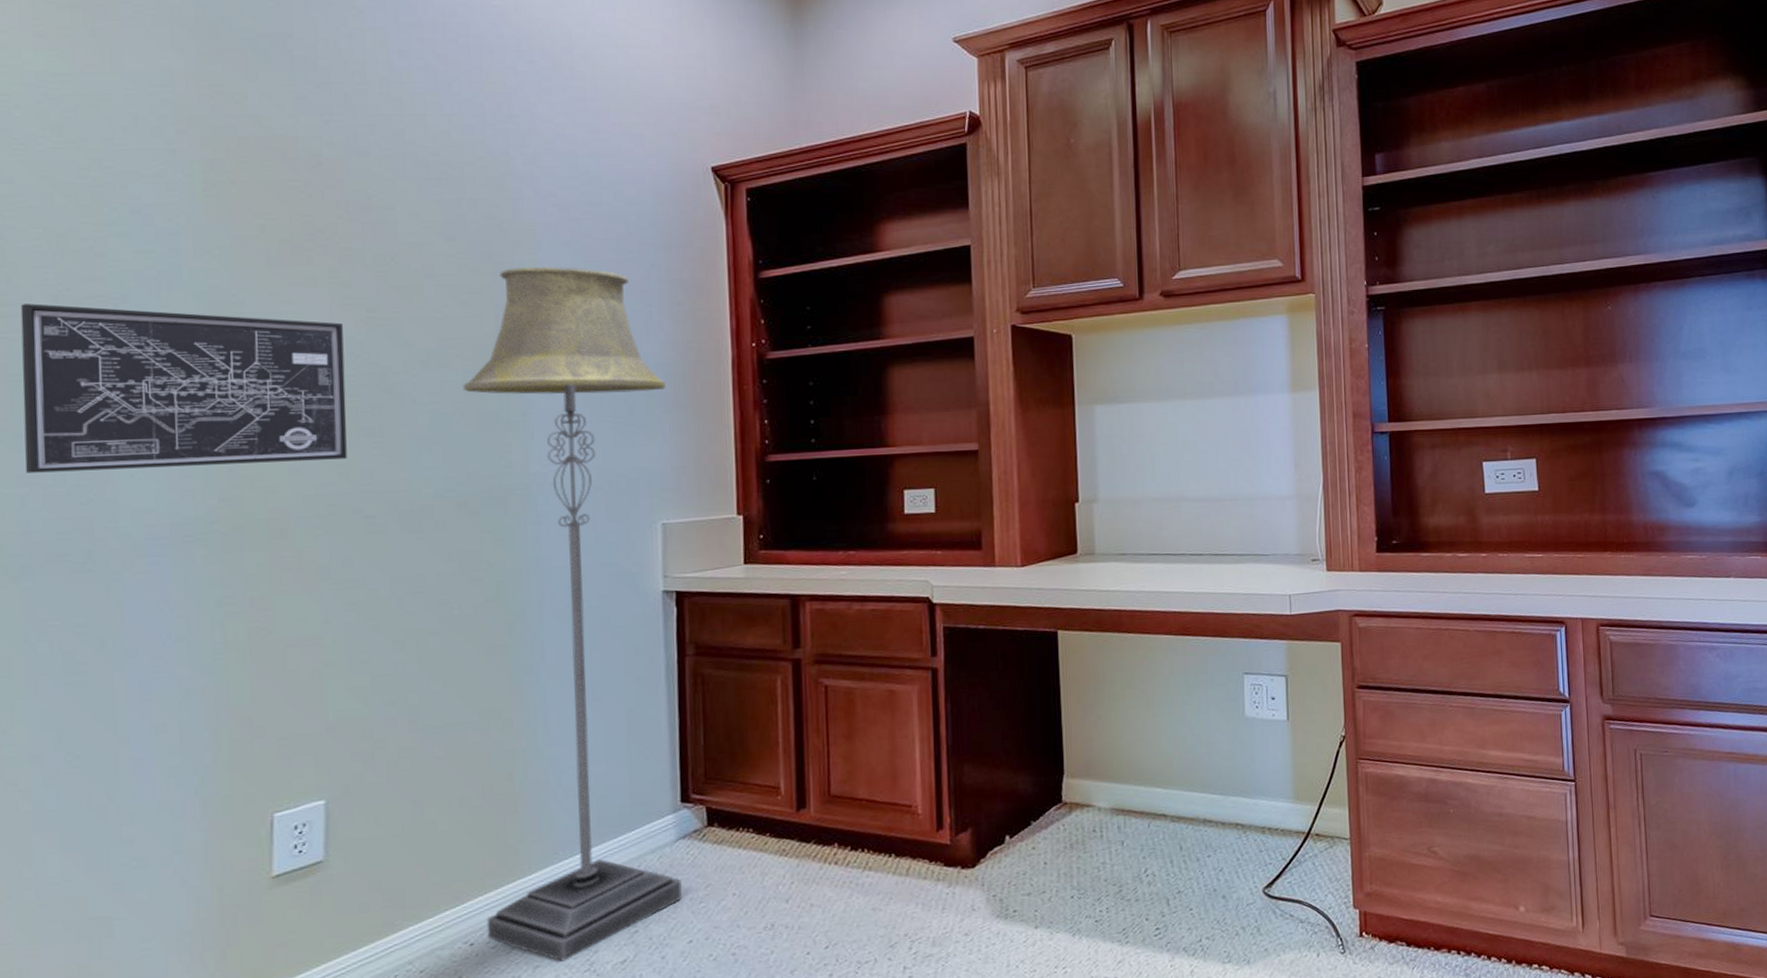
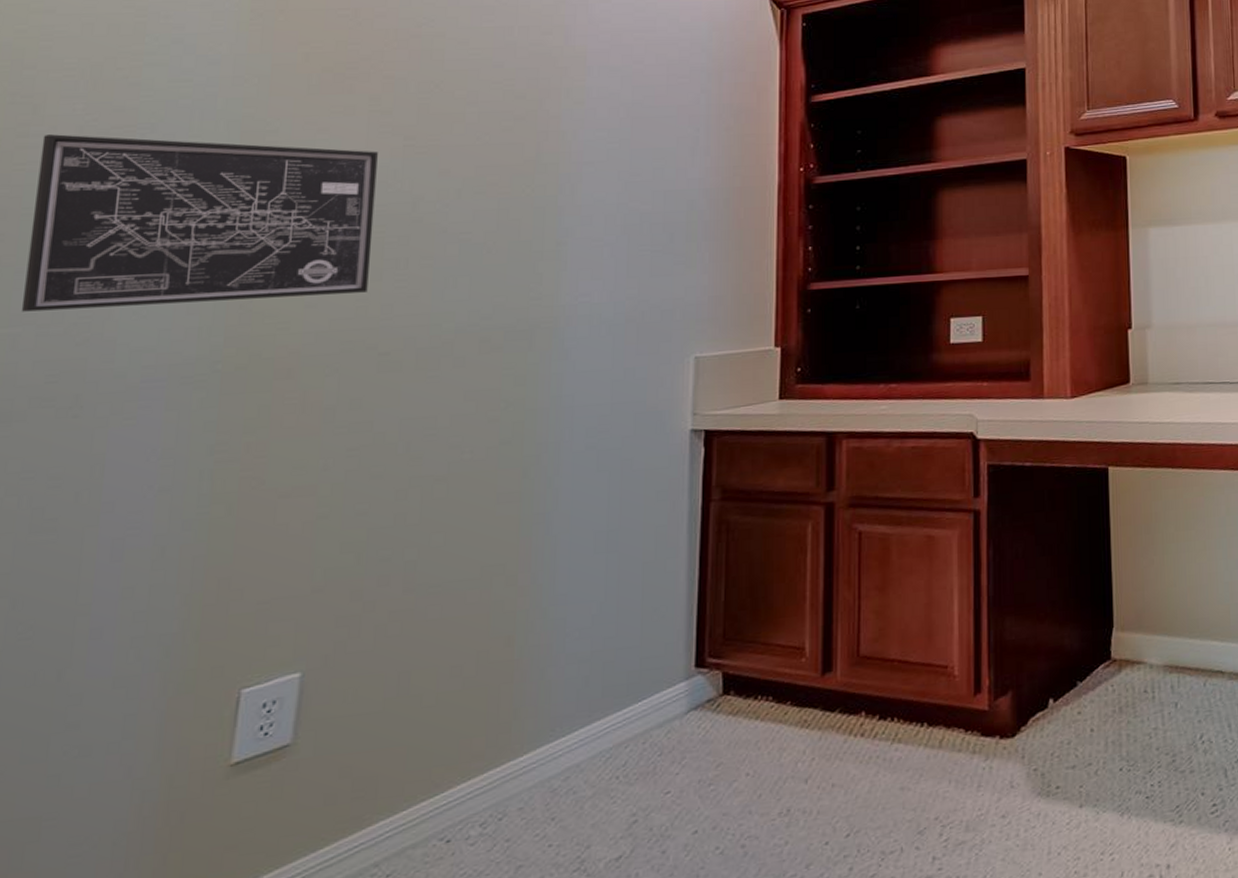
floor lamp: present [463,266,682,961] -> none [466,92,708,859]

